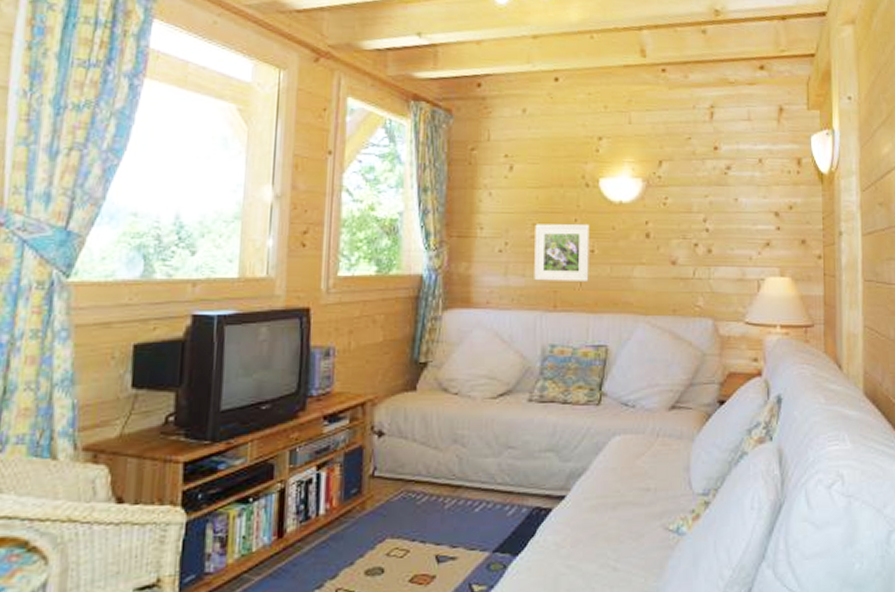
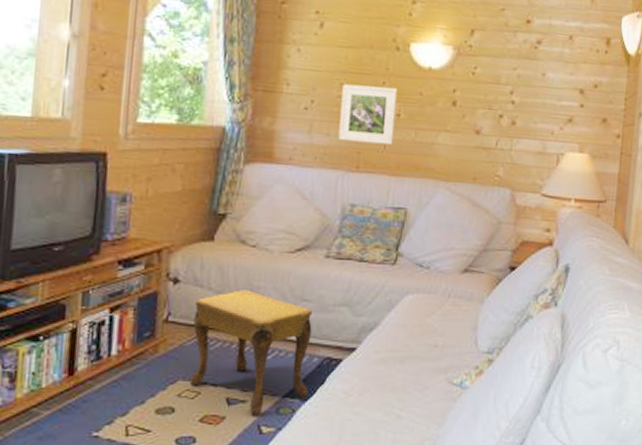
footstool: none [399,440,519,575] -> present [190,290,312,417]

